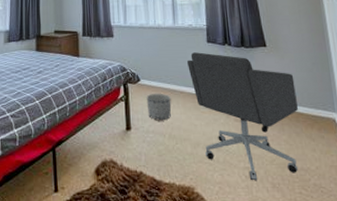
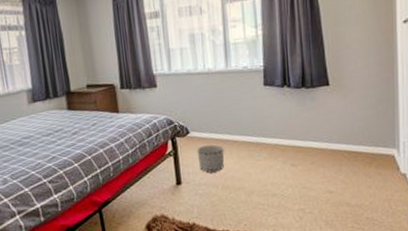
office chair: present [187,52,299,181] -> none [242,97,357,221]

